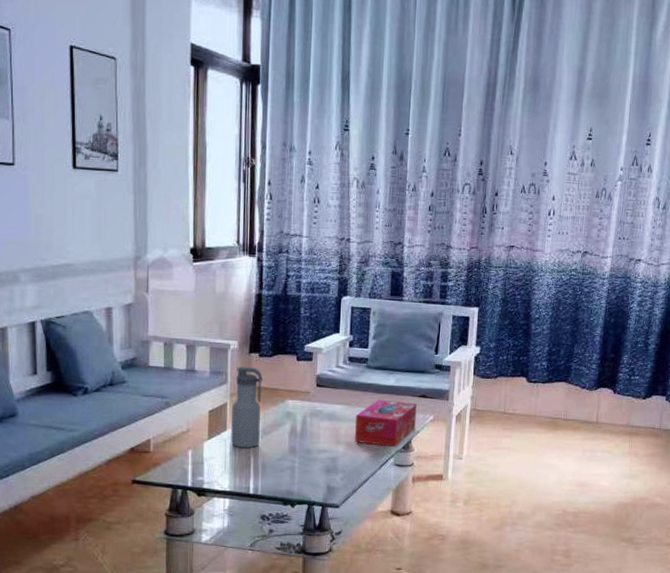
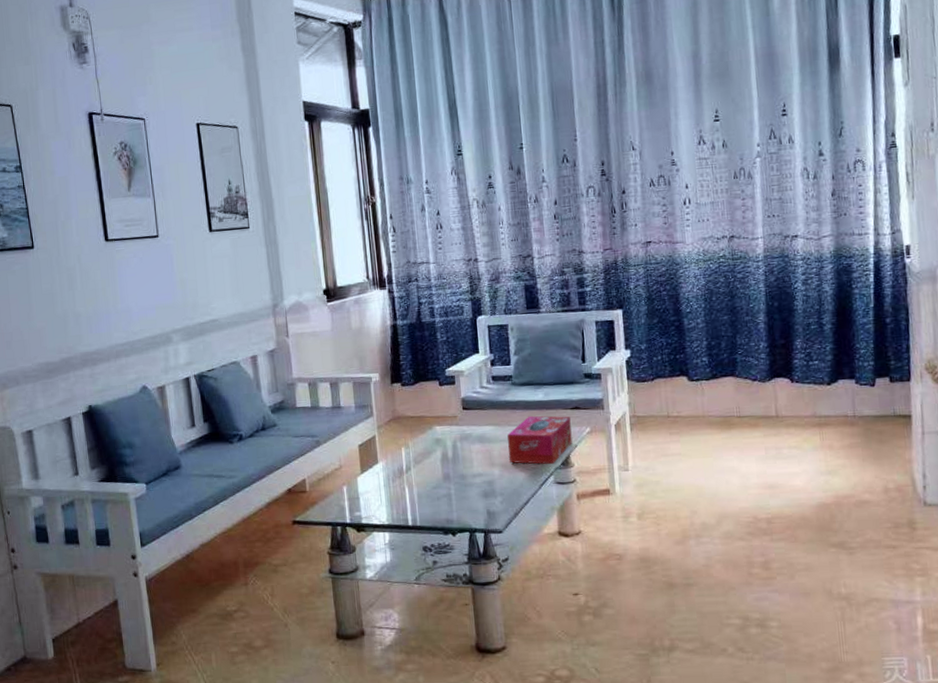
water bottle: present [231,366,263,449] -> none [380,396,412,480]

